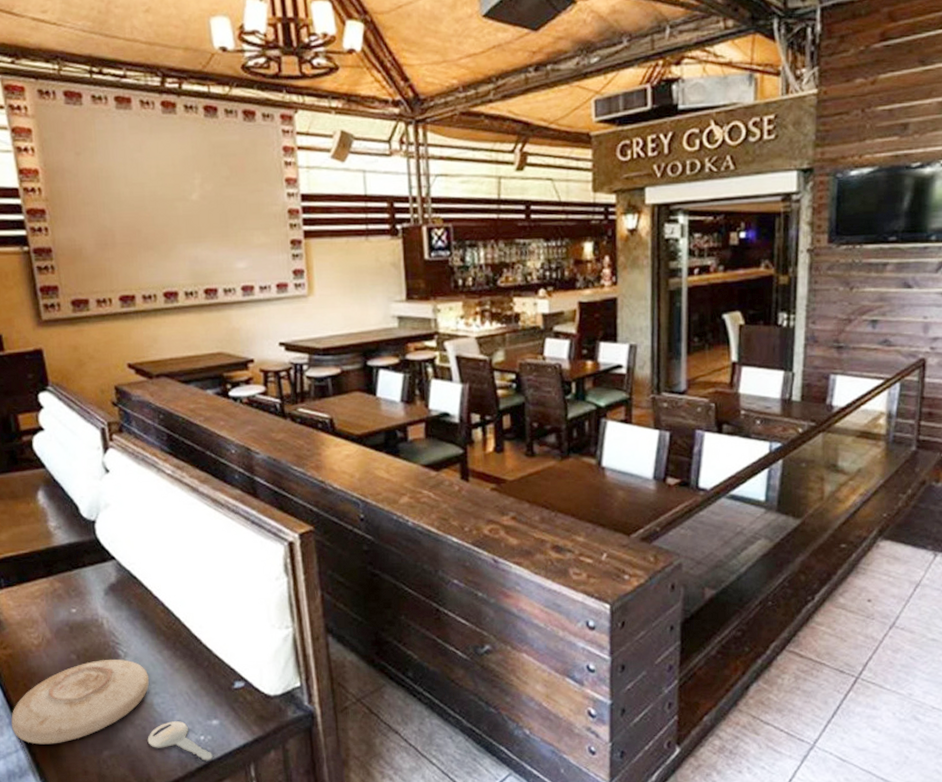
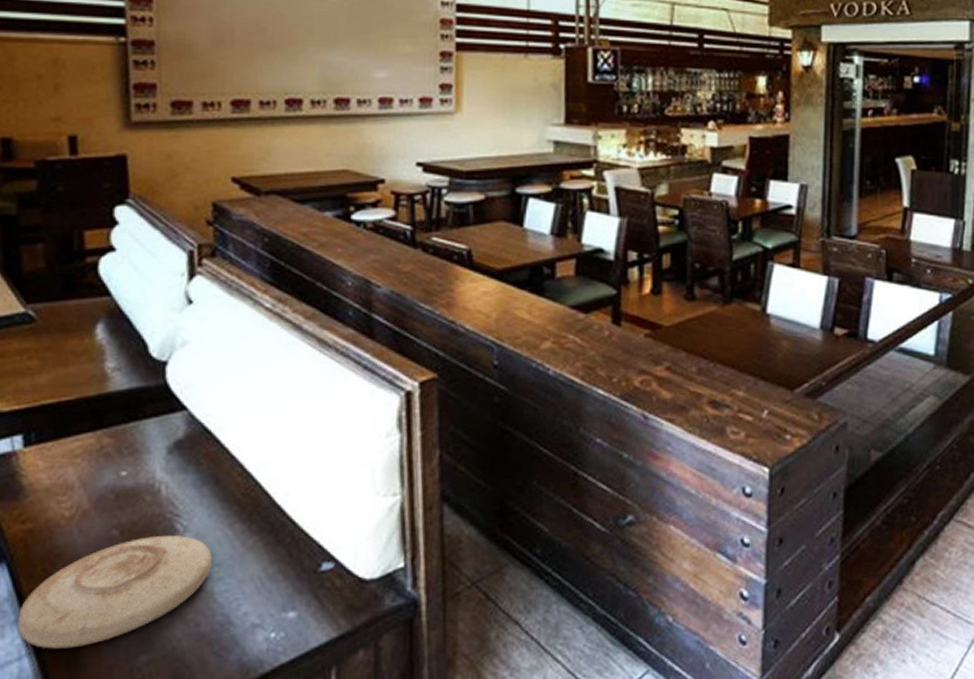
key: present [147,721,213,761] -> none [200,614,284,665]

